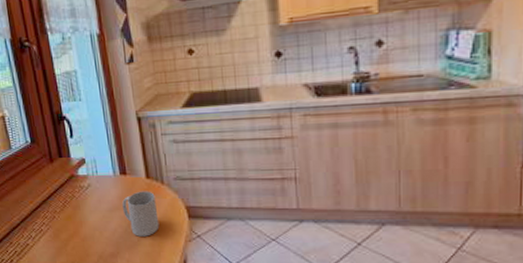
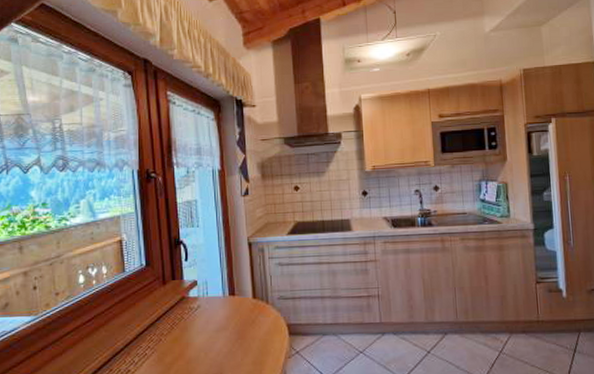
mug: present [122,191,160,237] -> none [229,310,262,356]

